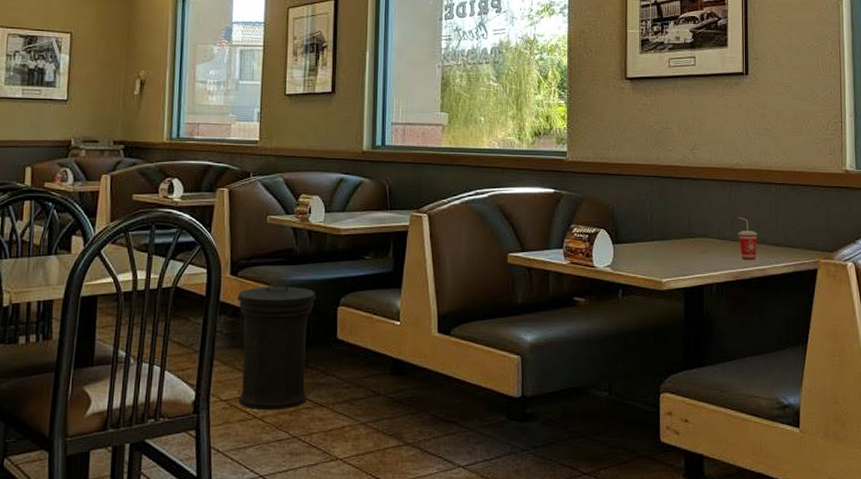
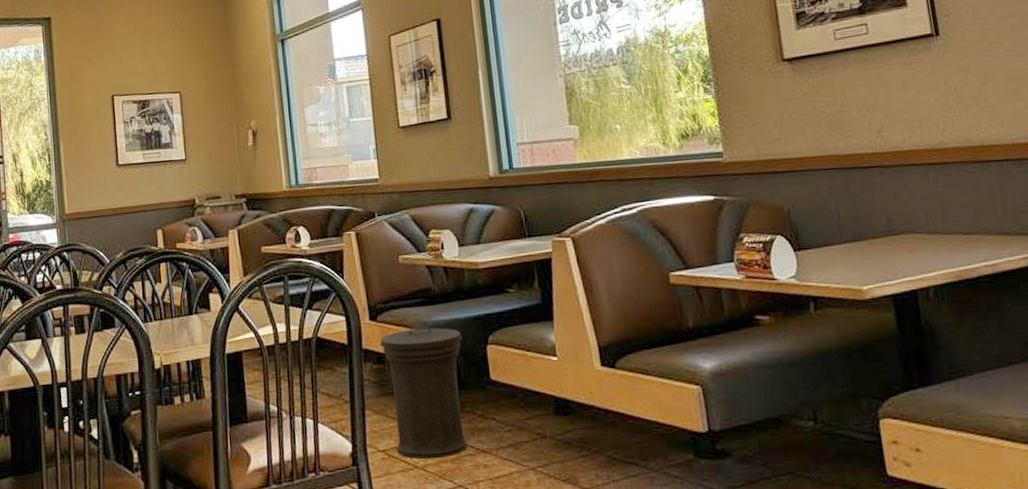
beverage cup: present [737,216,758,260] -> none [949,204,982,256]

